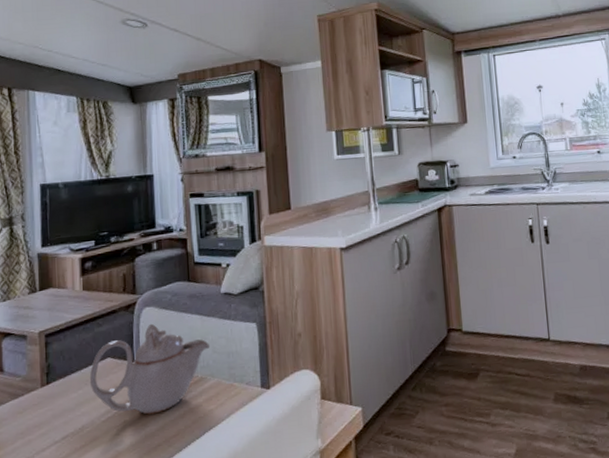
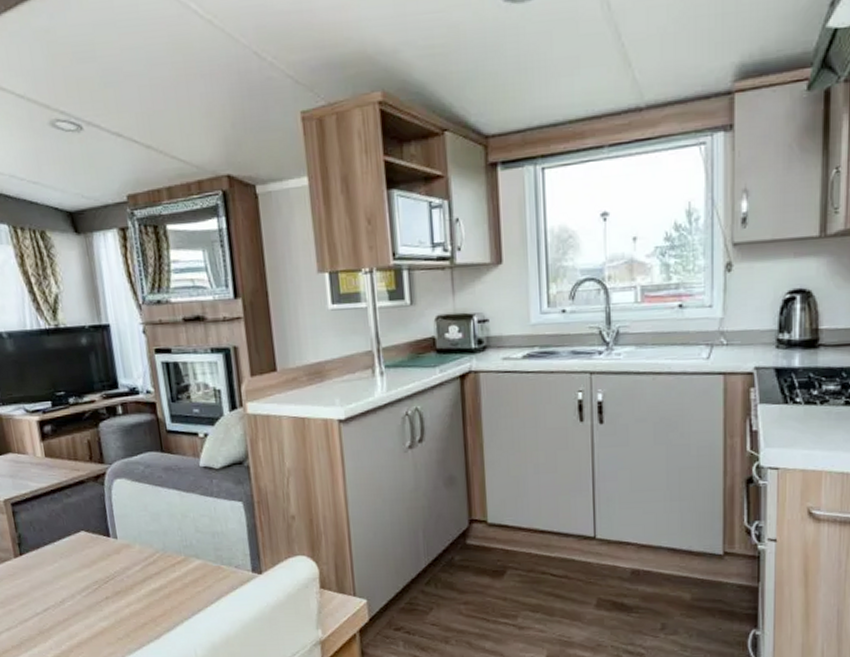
teapot: present [89,323,211,415] -> none [64,497,193,593]

